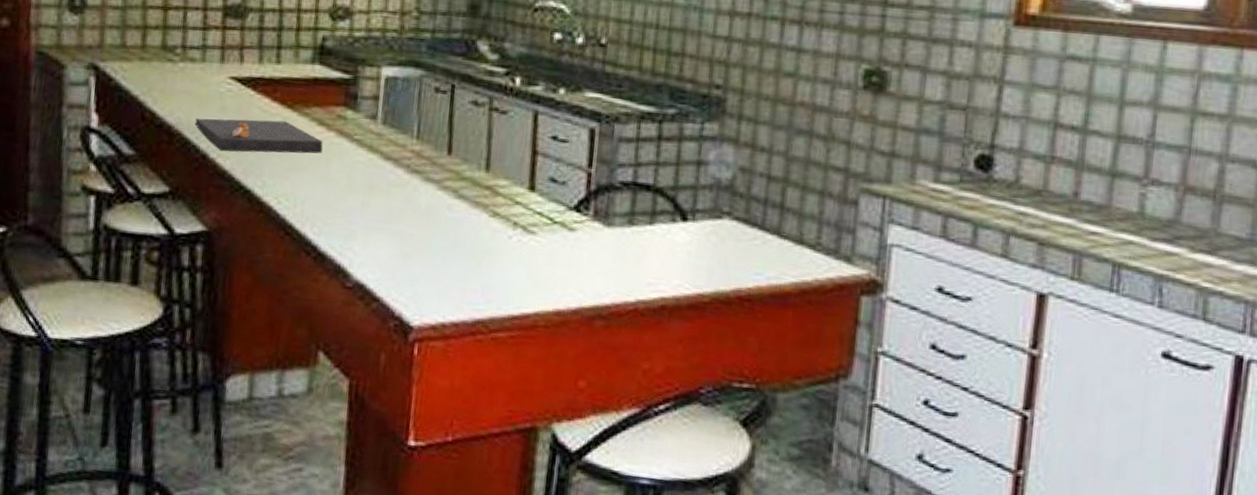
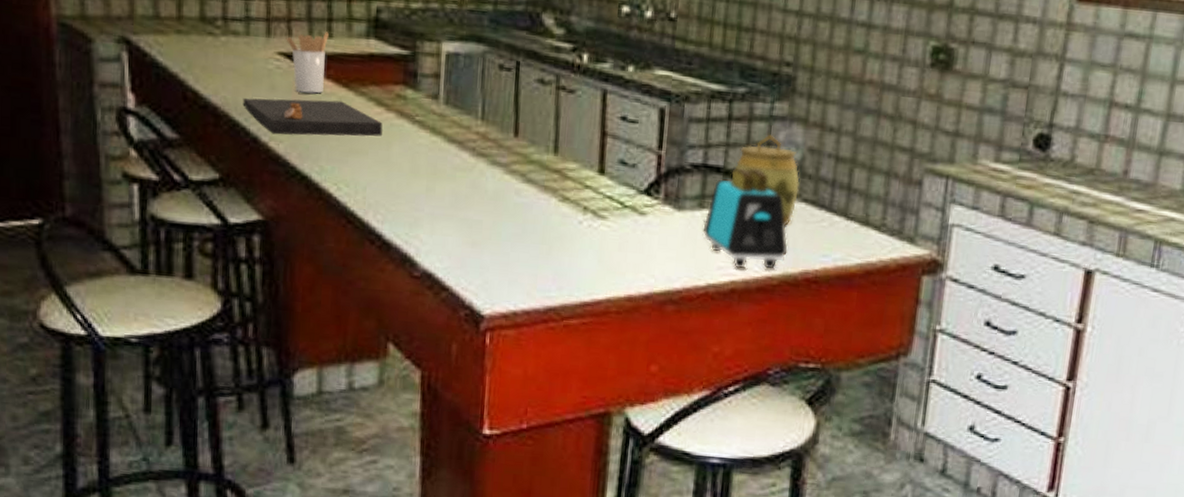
utensil holder: none [238,58,277,114] -> present [286,31,329,94]
toaster: none [632,186,720,286] -> present [703,167,788,269]
jar: none [664,153,731,244] -> present [735,134,800,226]

